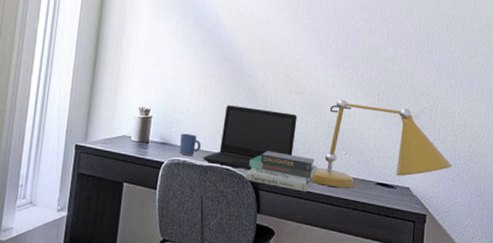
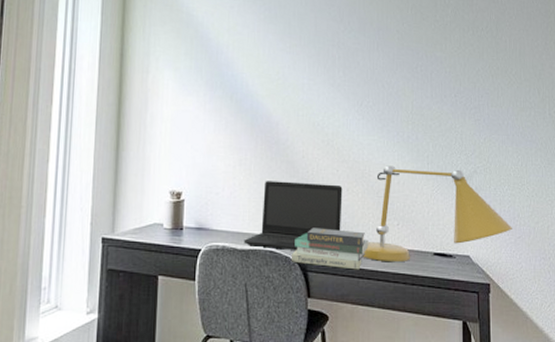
mug: present [179,133,202,156] -> none [217,216,241,241]

